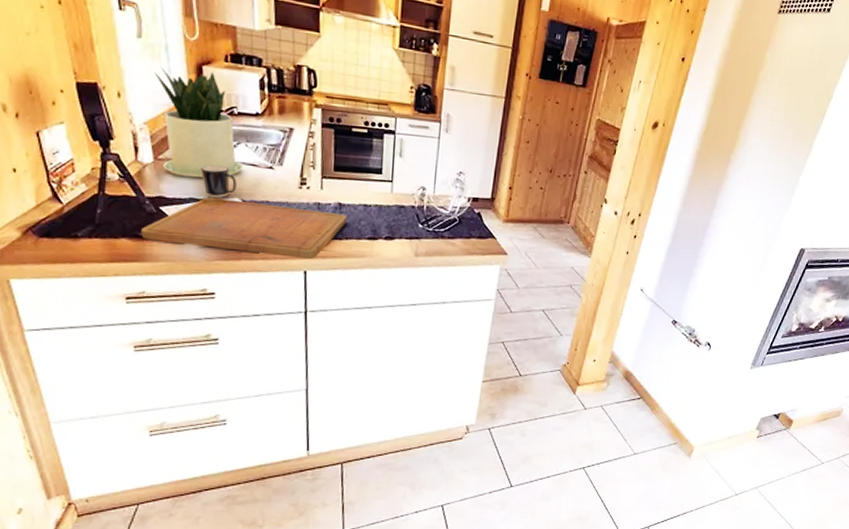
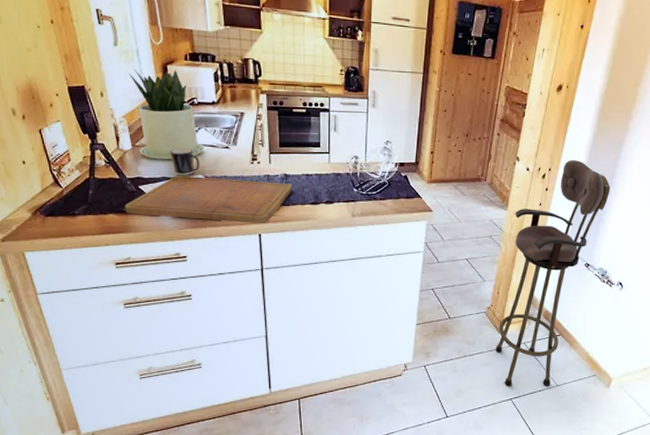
bar stool: none [569,205,704,454] -> present [495,159,610,386]

